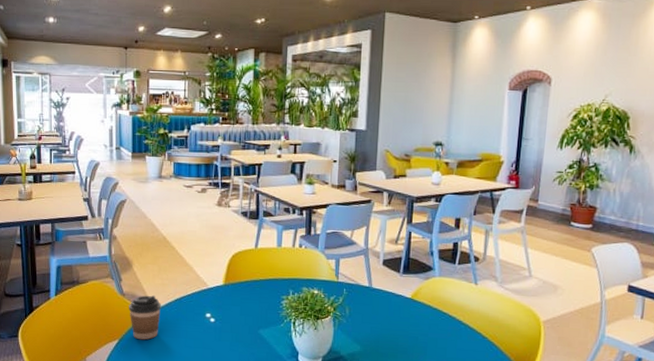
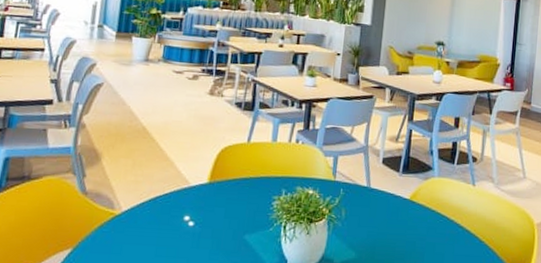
coffee cup: present [129,295,161,340] -> none [90,194,131,249]

